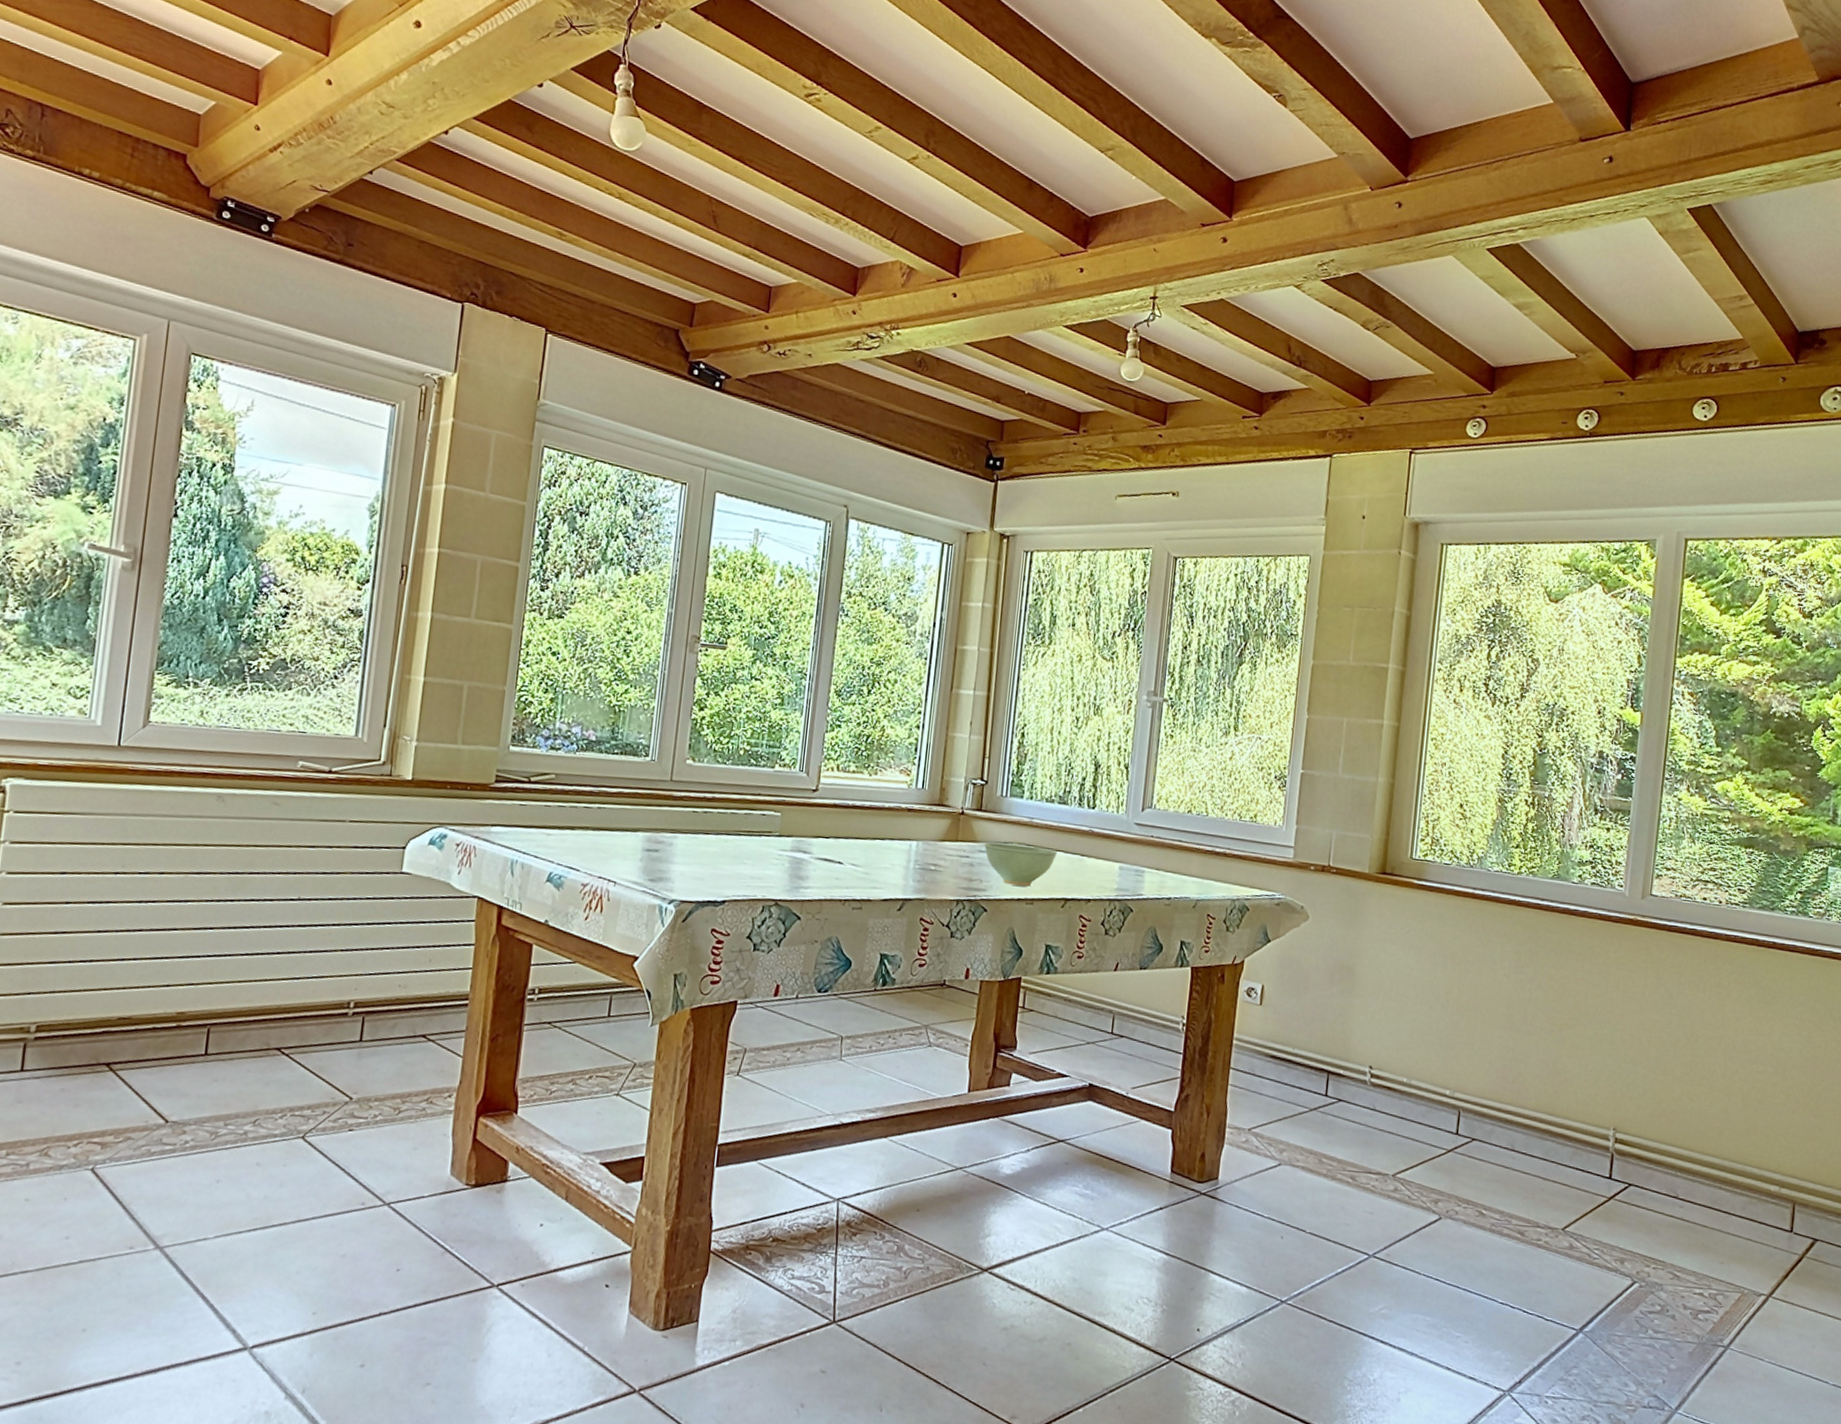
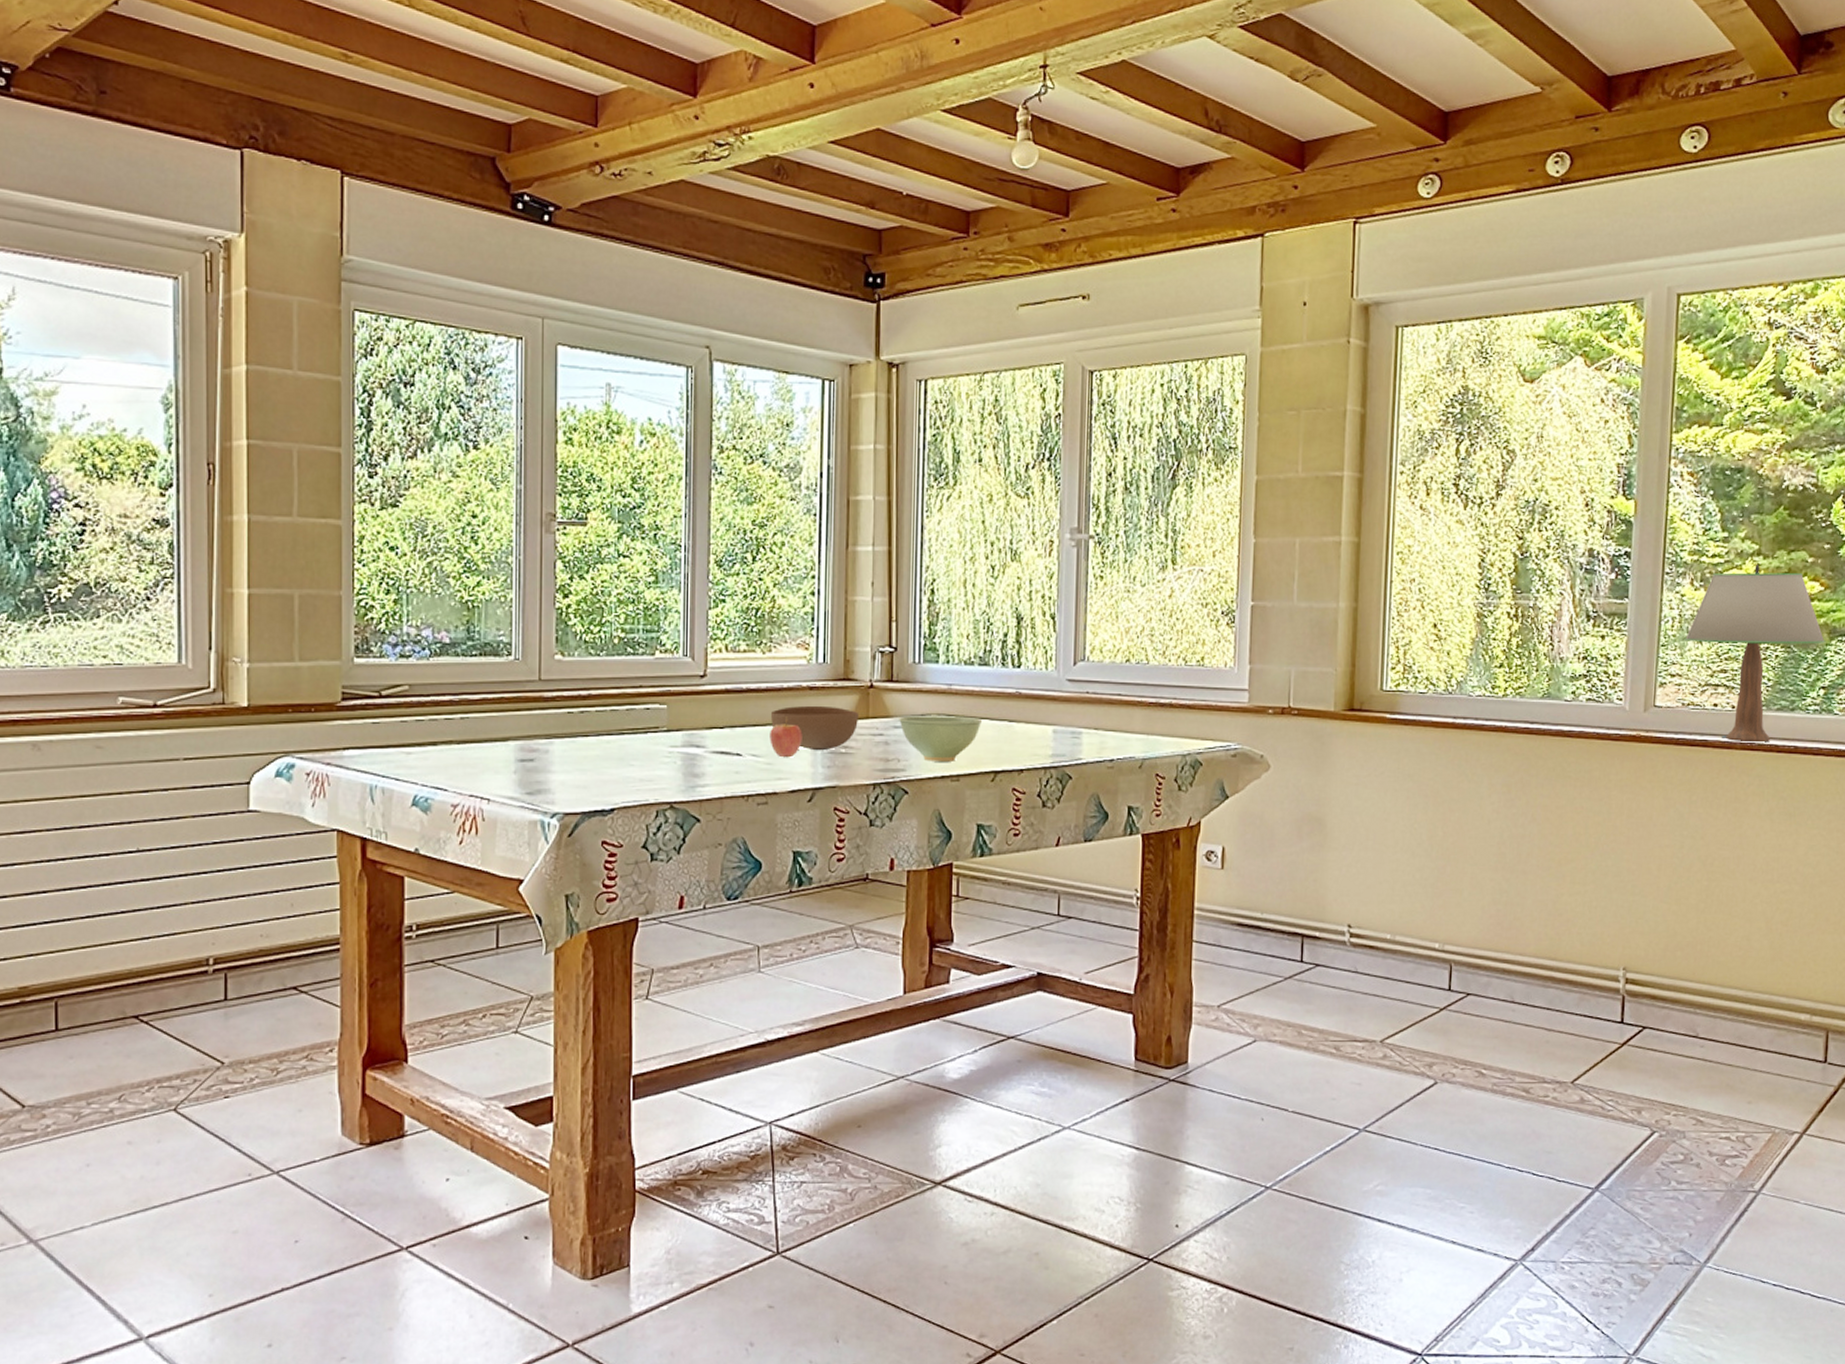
fruit: none [868,833,898,870] -> present [770,716,802,758]
bowl: none [871,824,950,867] -> present [771,705,860,751]
table lamp: none [1679,777,1804,937] -> present [1684,563,1826,743]

